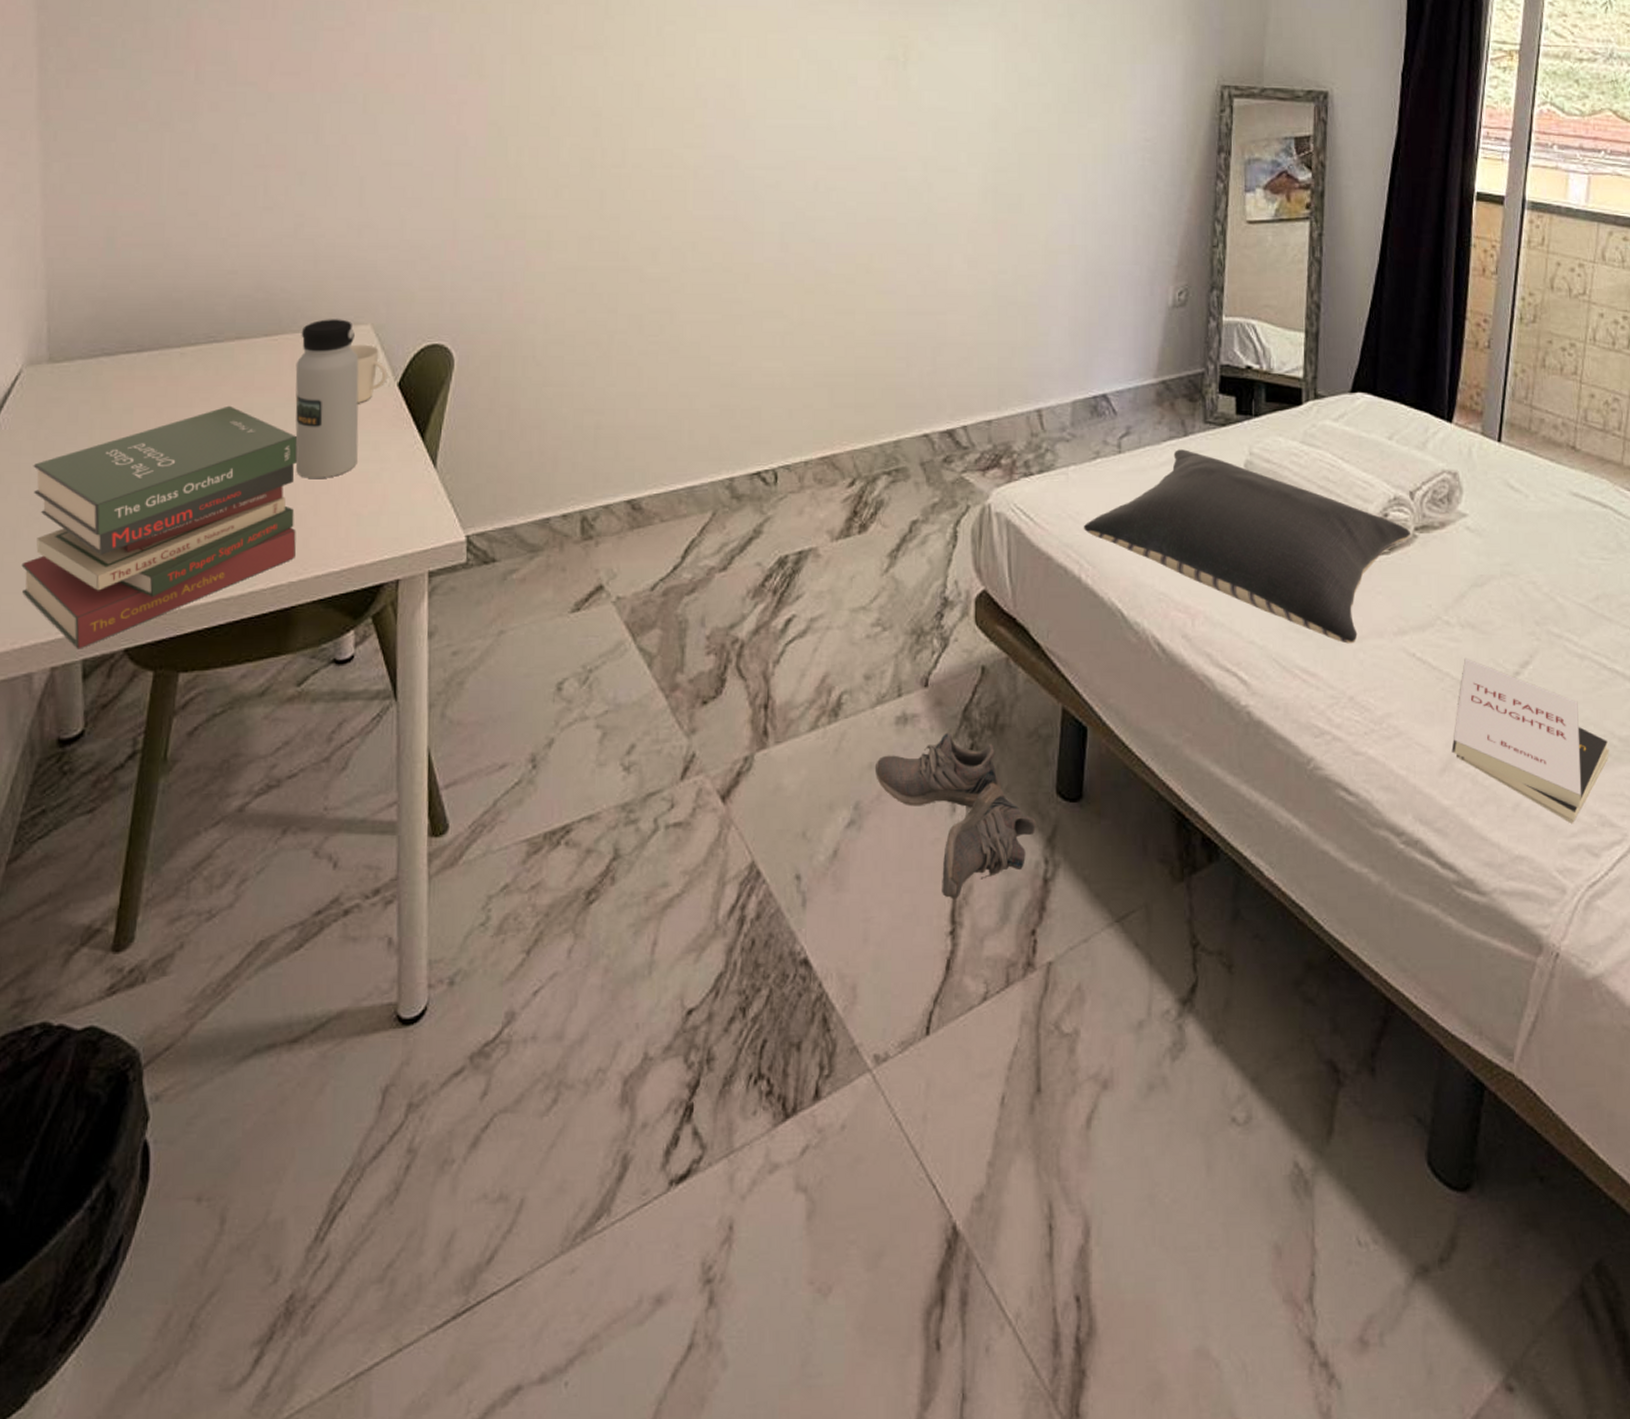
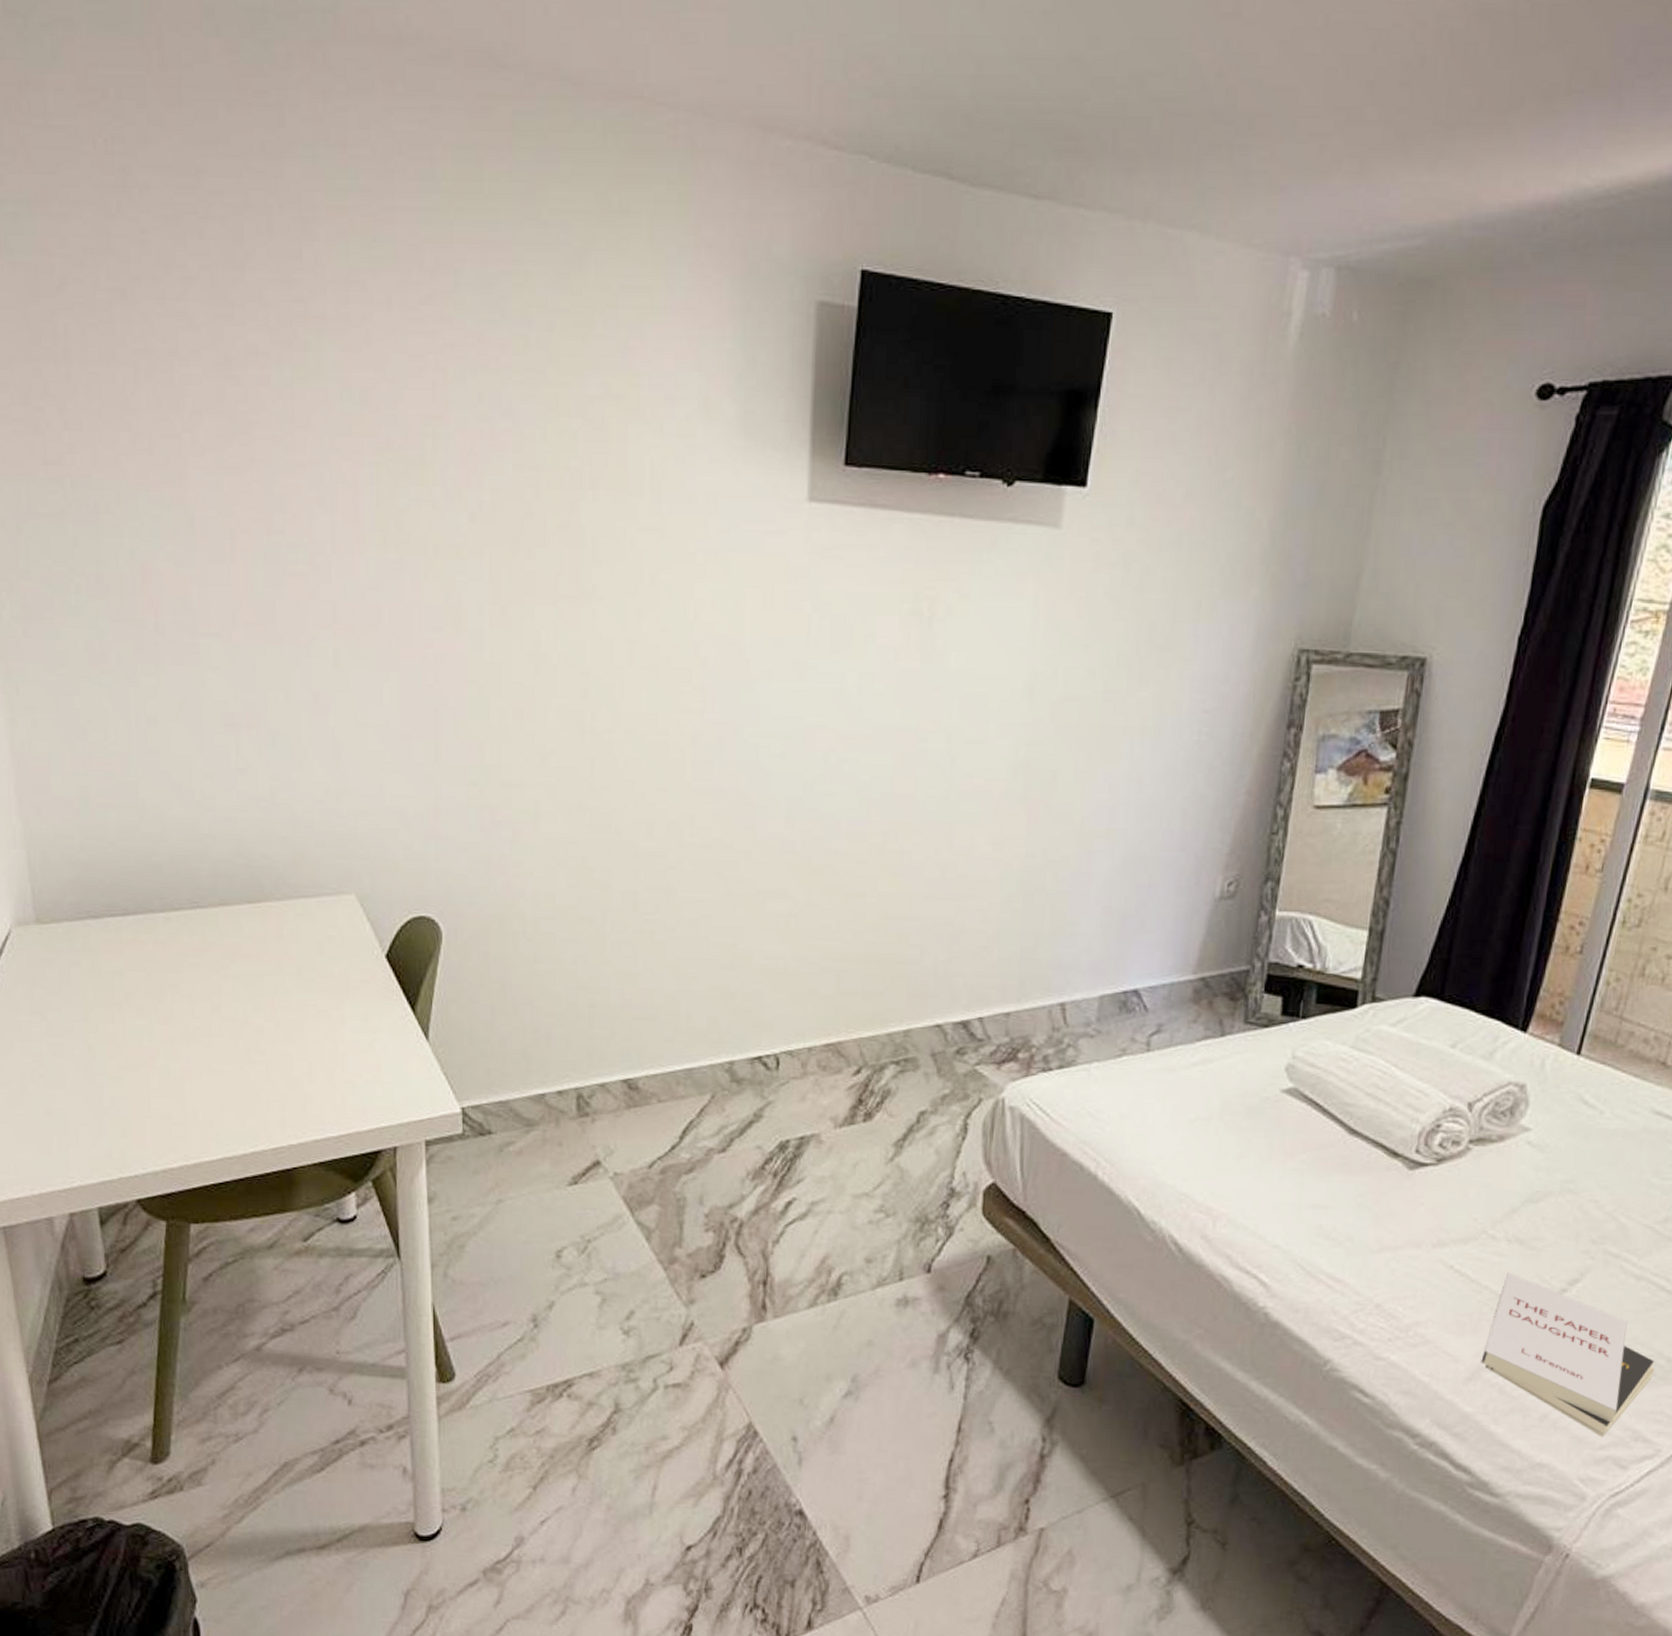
books: present [21,405,298,649] -> none [31,972,294,1198]
water bottle: present [295,319,359,478] -> none [281,887,349,1047]
cup: present [350,344,388,403] -> none [335,914,375,973]
athletic shoe: present [874,732,1036,899] -> none [873,1316,1036,1468]
pillow: present [1083,449,1411,644] -> none [1102,1050,1465,1253]

